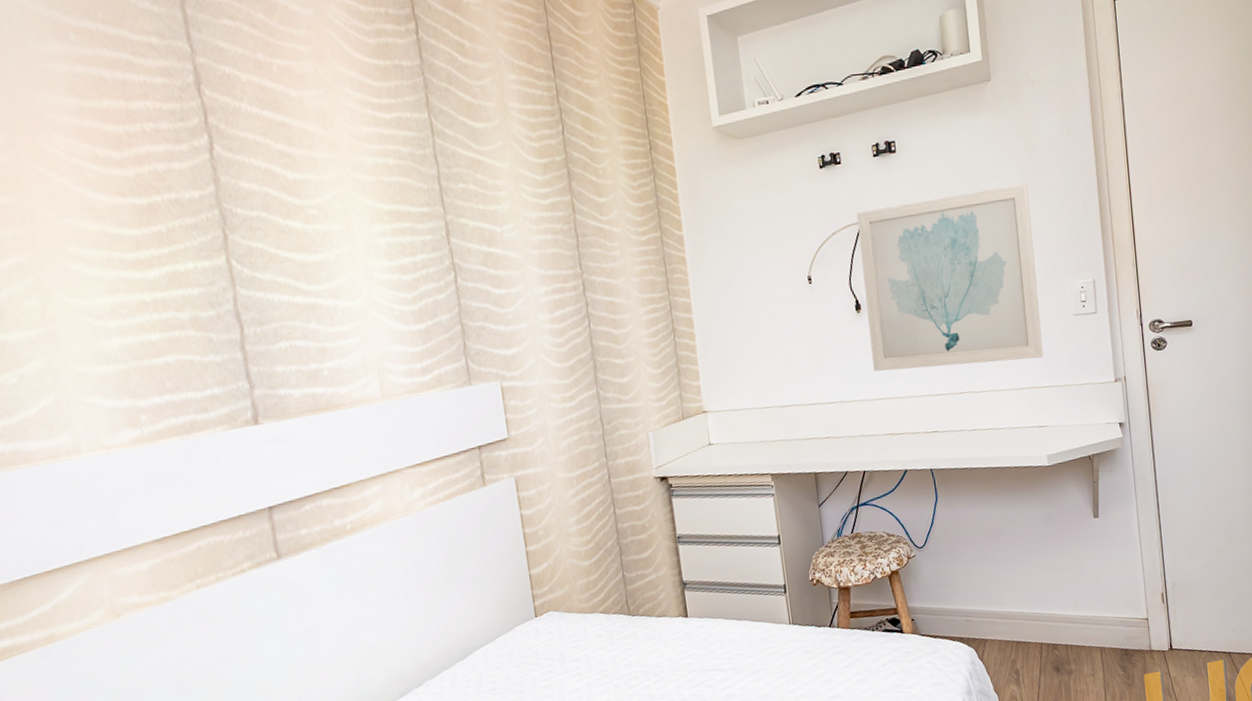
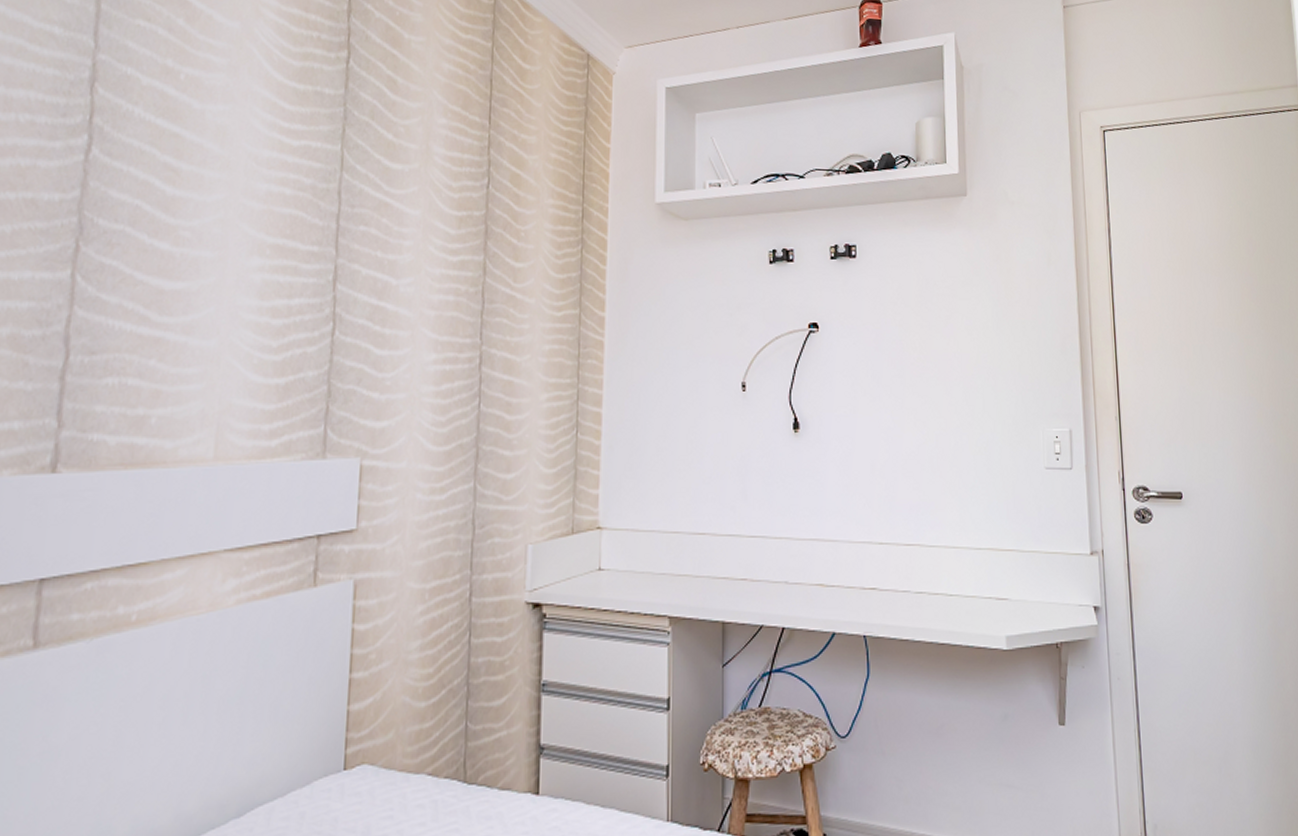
wall art: present [856,183,1044,372] -> none [805,310,1008,514]

